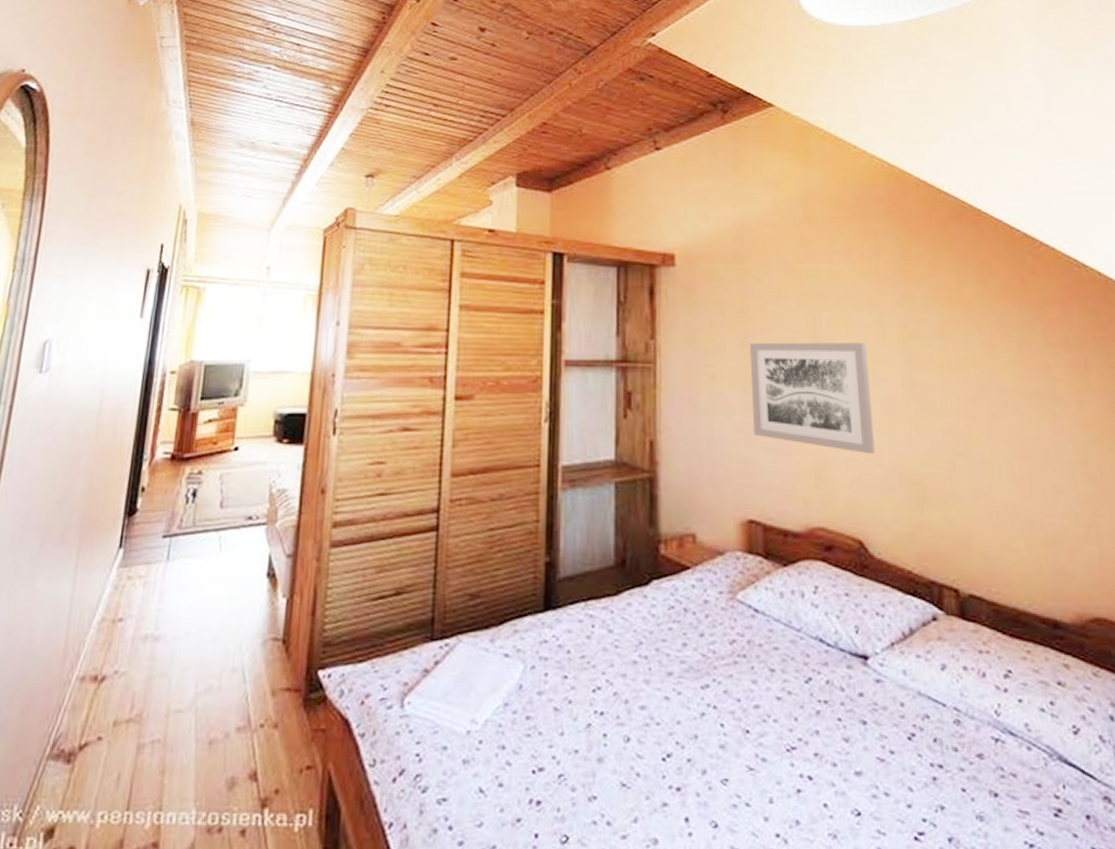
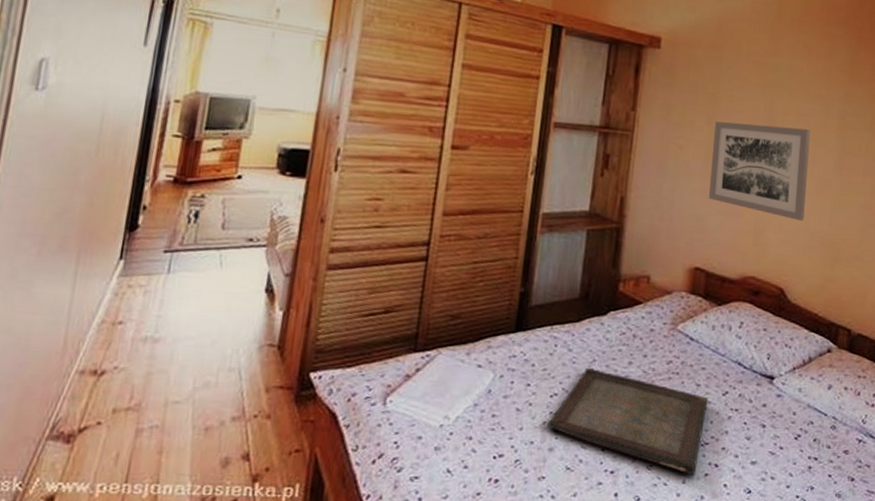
serving tray: none [593,652,789,793] -> present [547,367,709,476]

